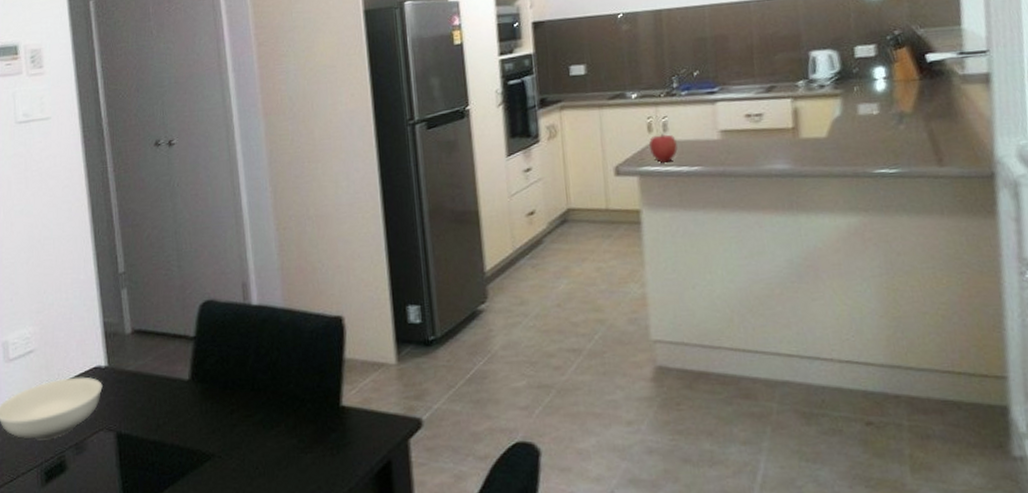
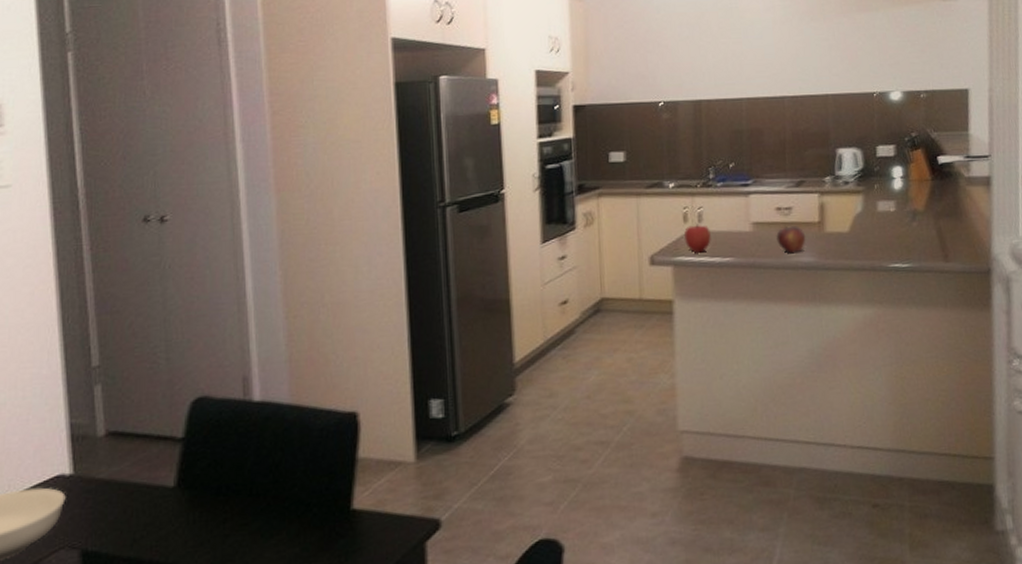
fruit: none [746,132,780,161] -> present [776,225,806,254]

